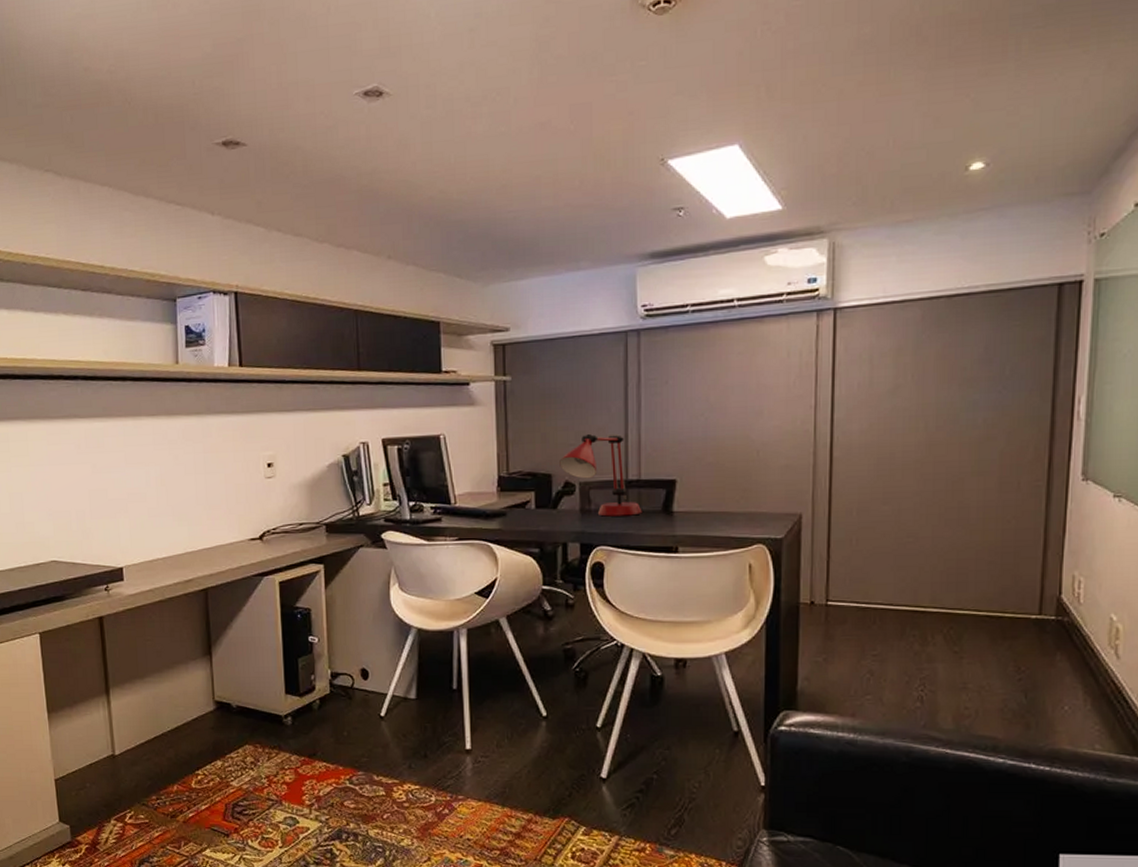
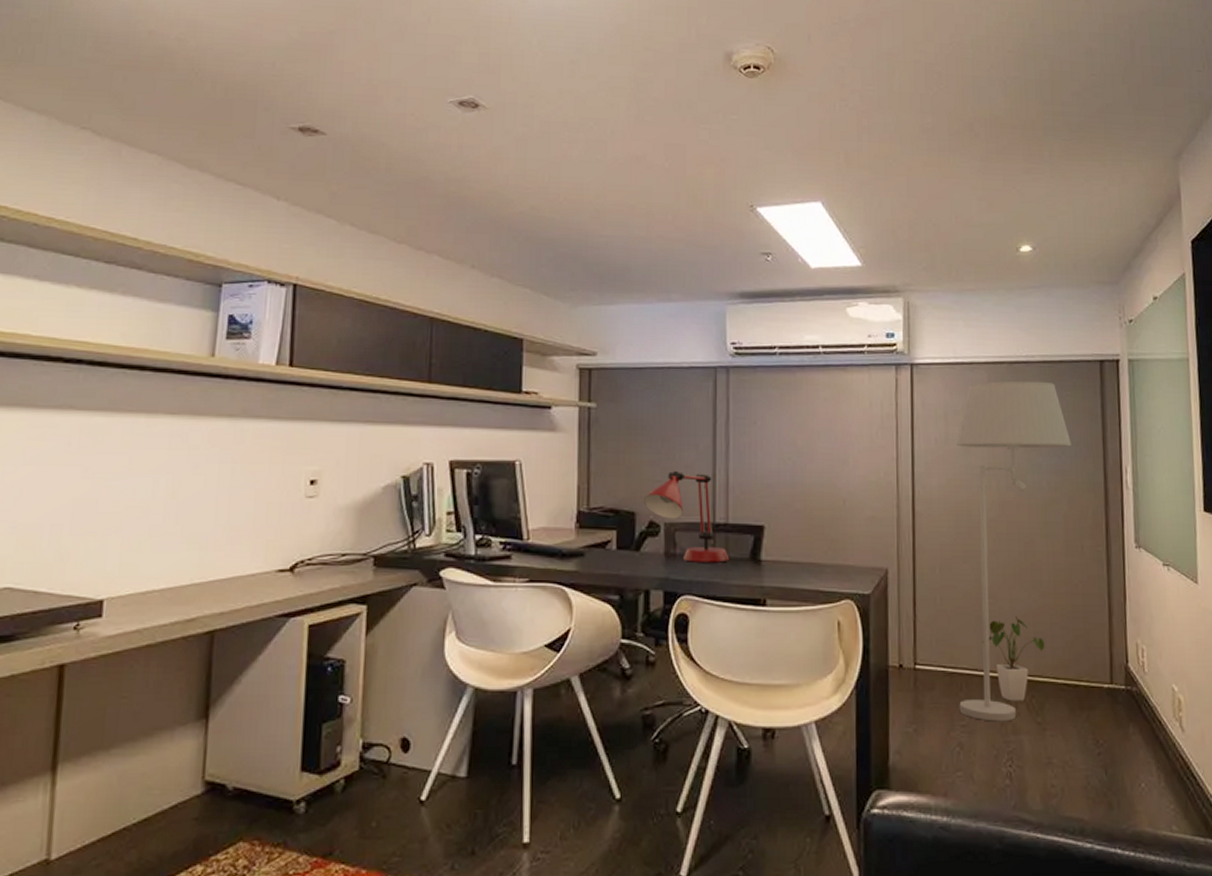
floor lamp: none [871,313,1016,651] -> present [956,380,1072,722]
house plant: none [898,553,968,633] -> present [981,616,1045,701]

